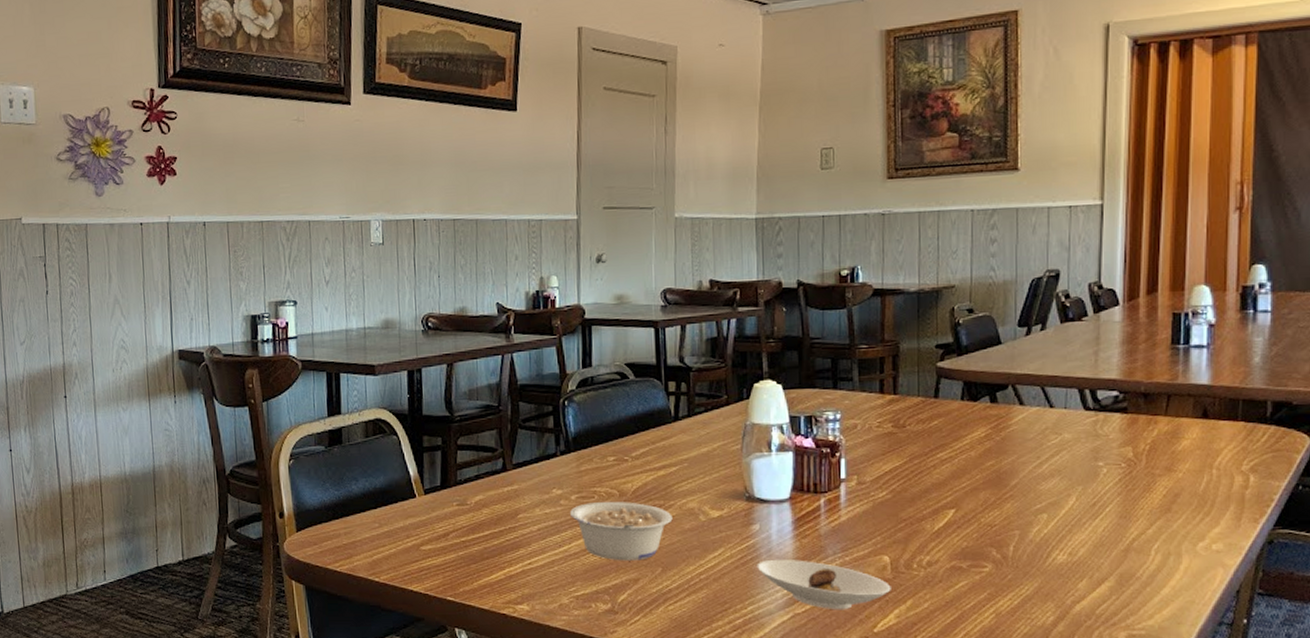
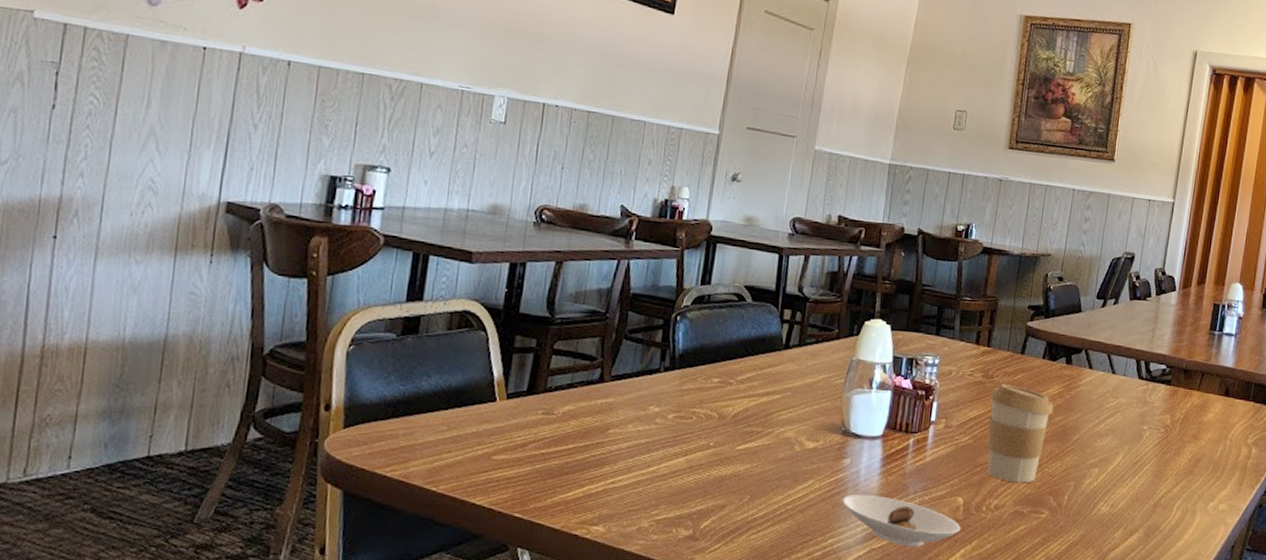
legume: present [570,501,673,561] -> none [664,423,769,487]
coffee cup: none [904,431,982,536] -> present [987,383,1054,483]

